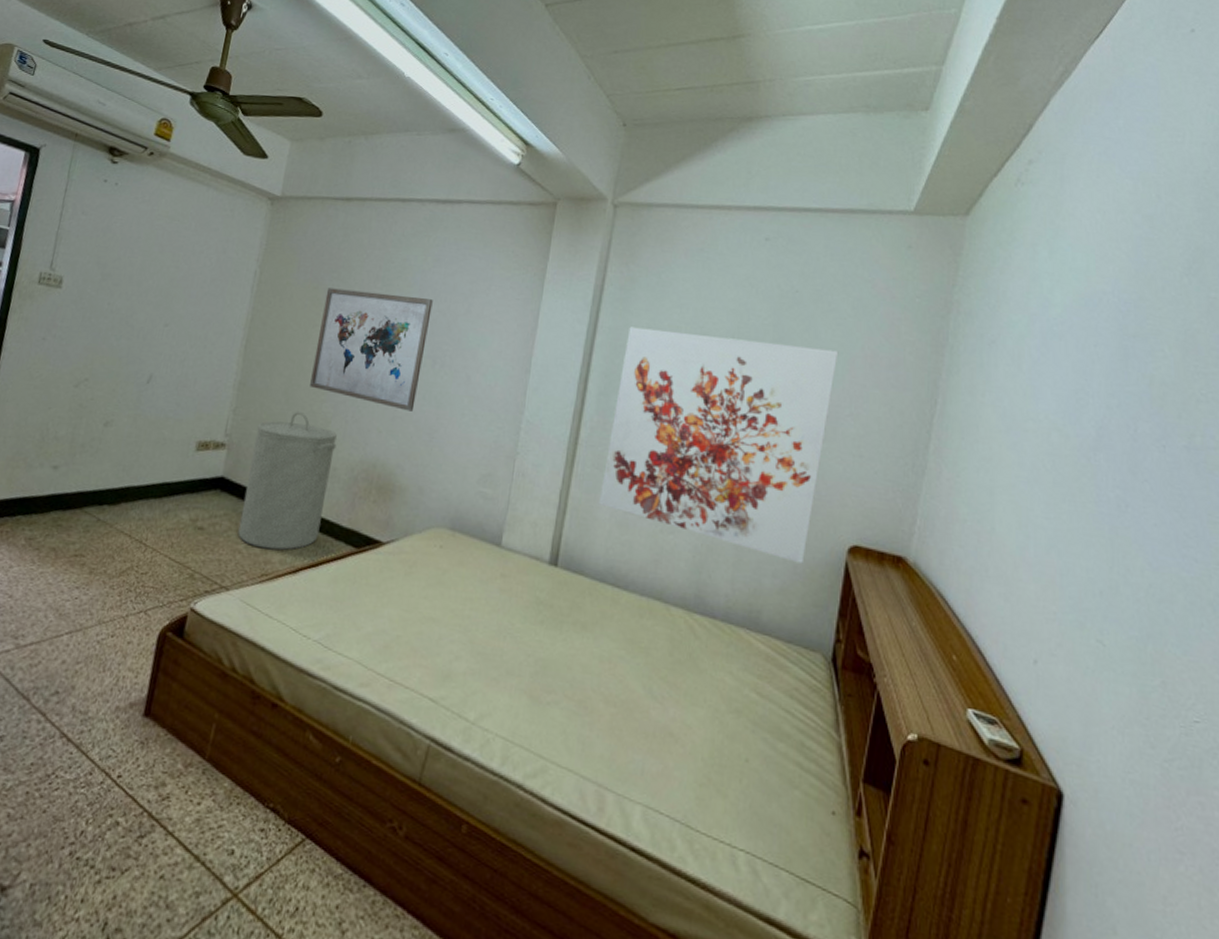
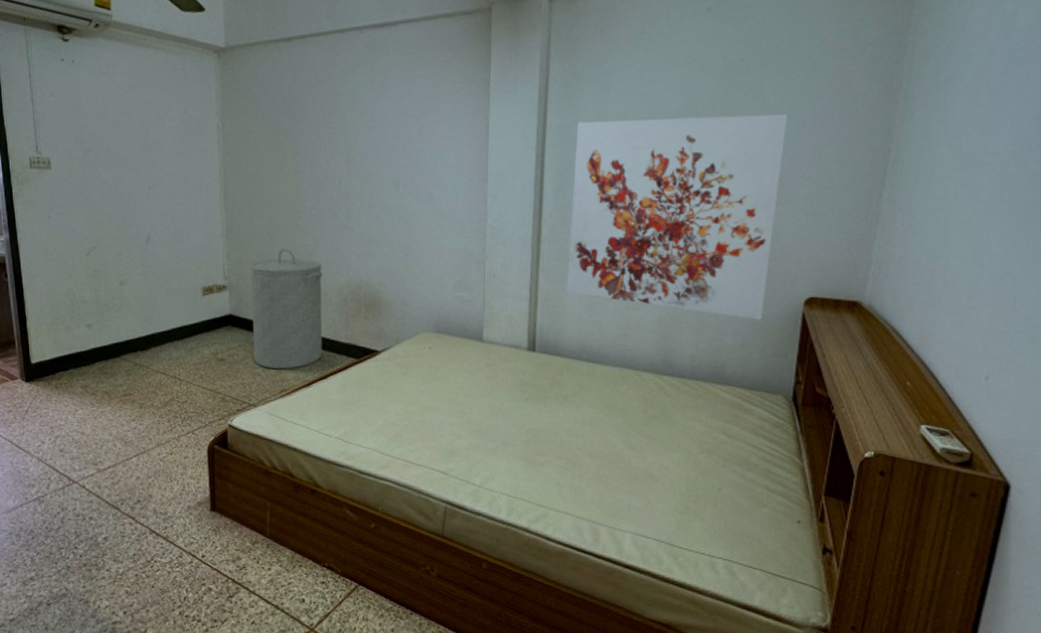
wall art: present [310,288,433,411] -> none [286,126,387,234]

